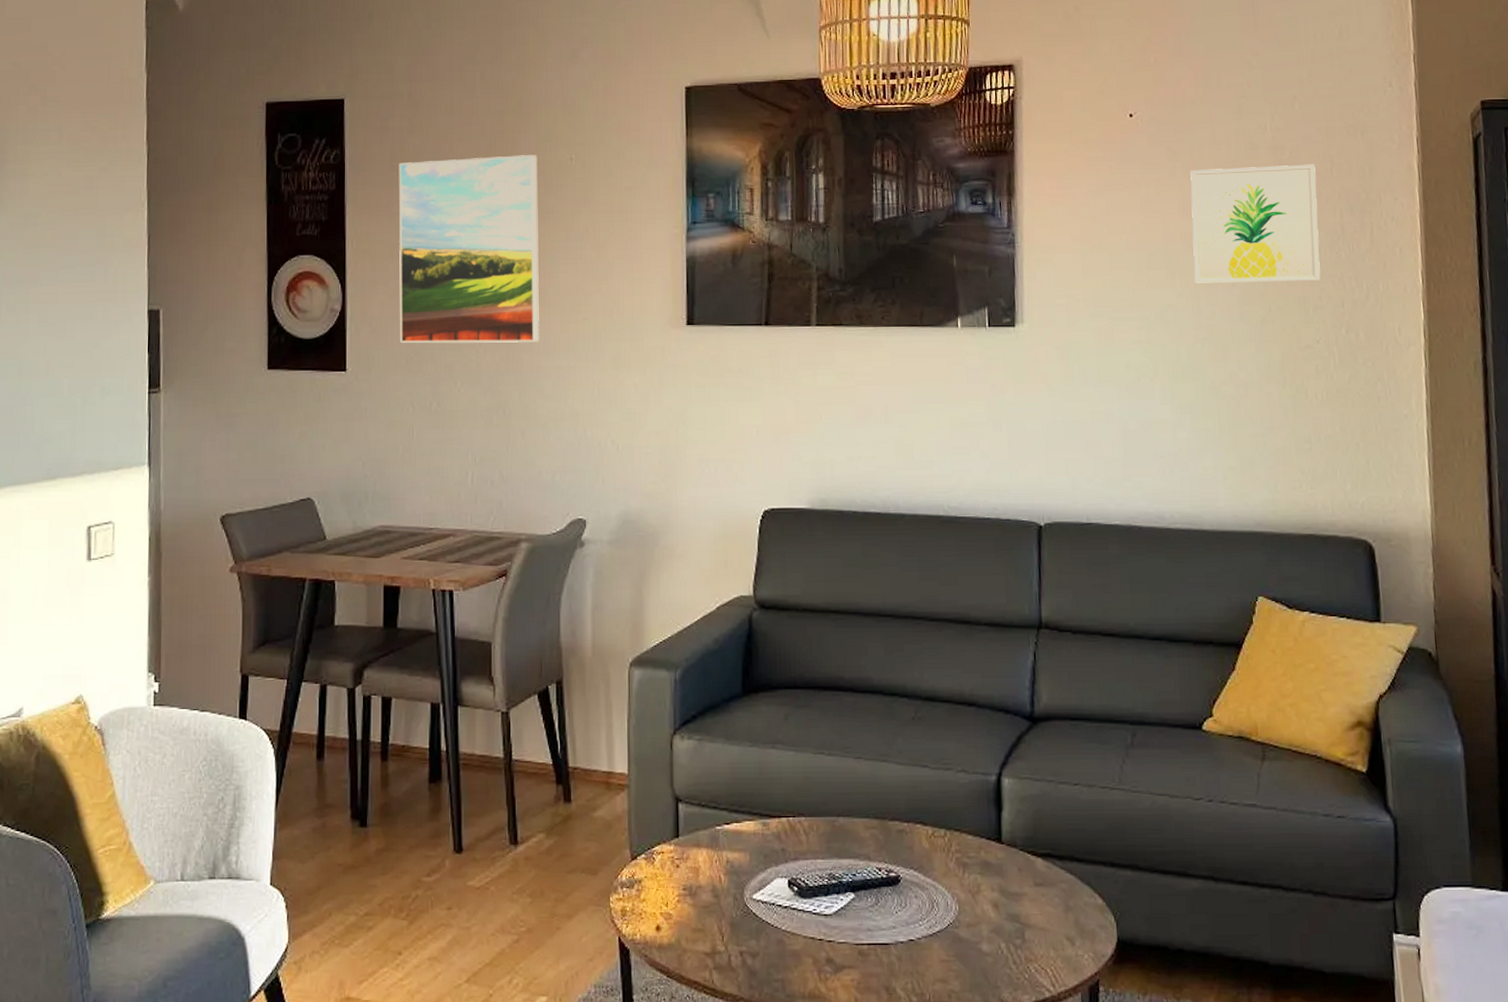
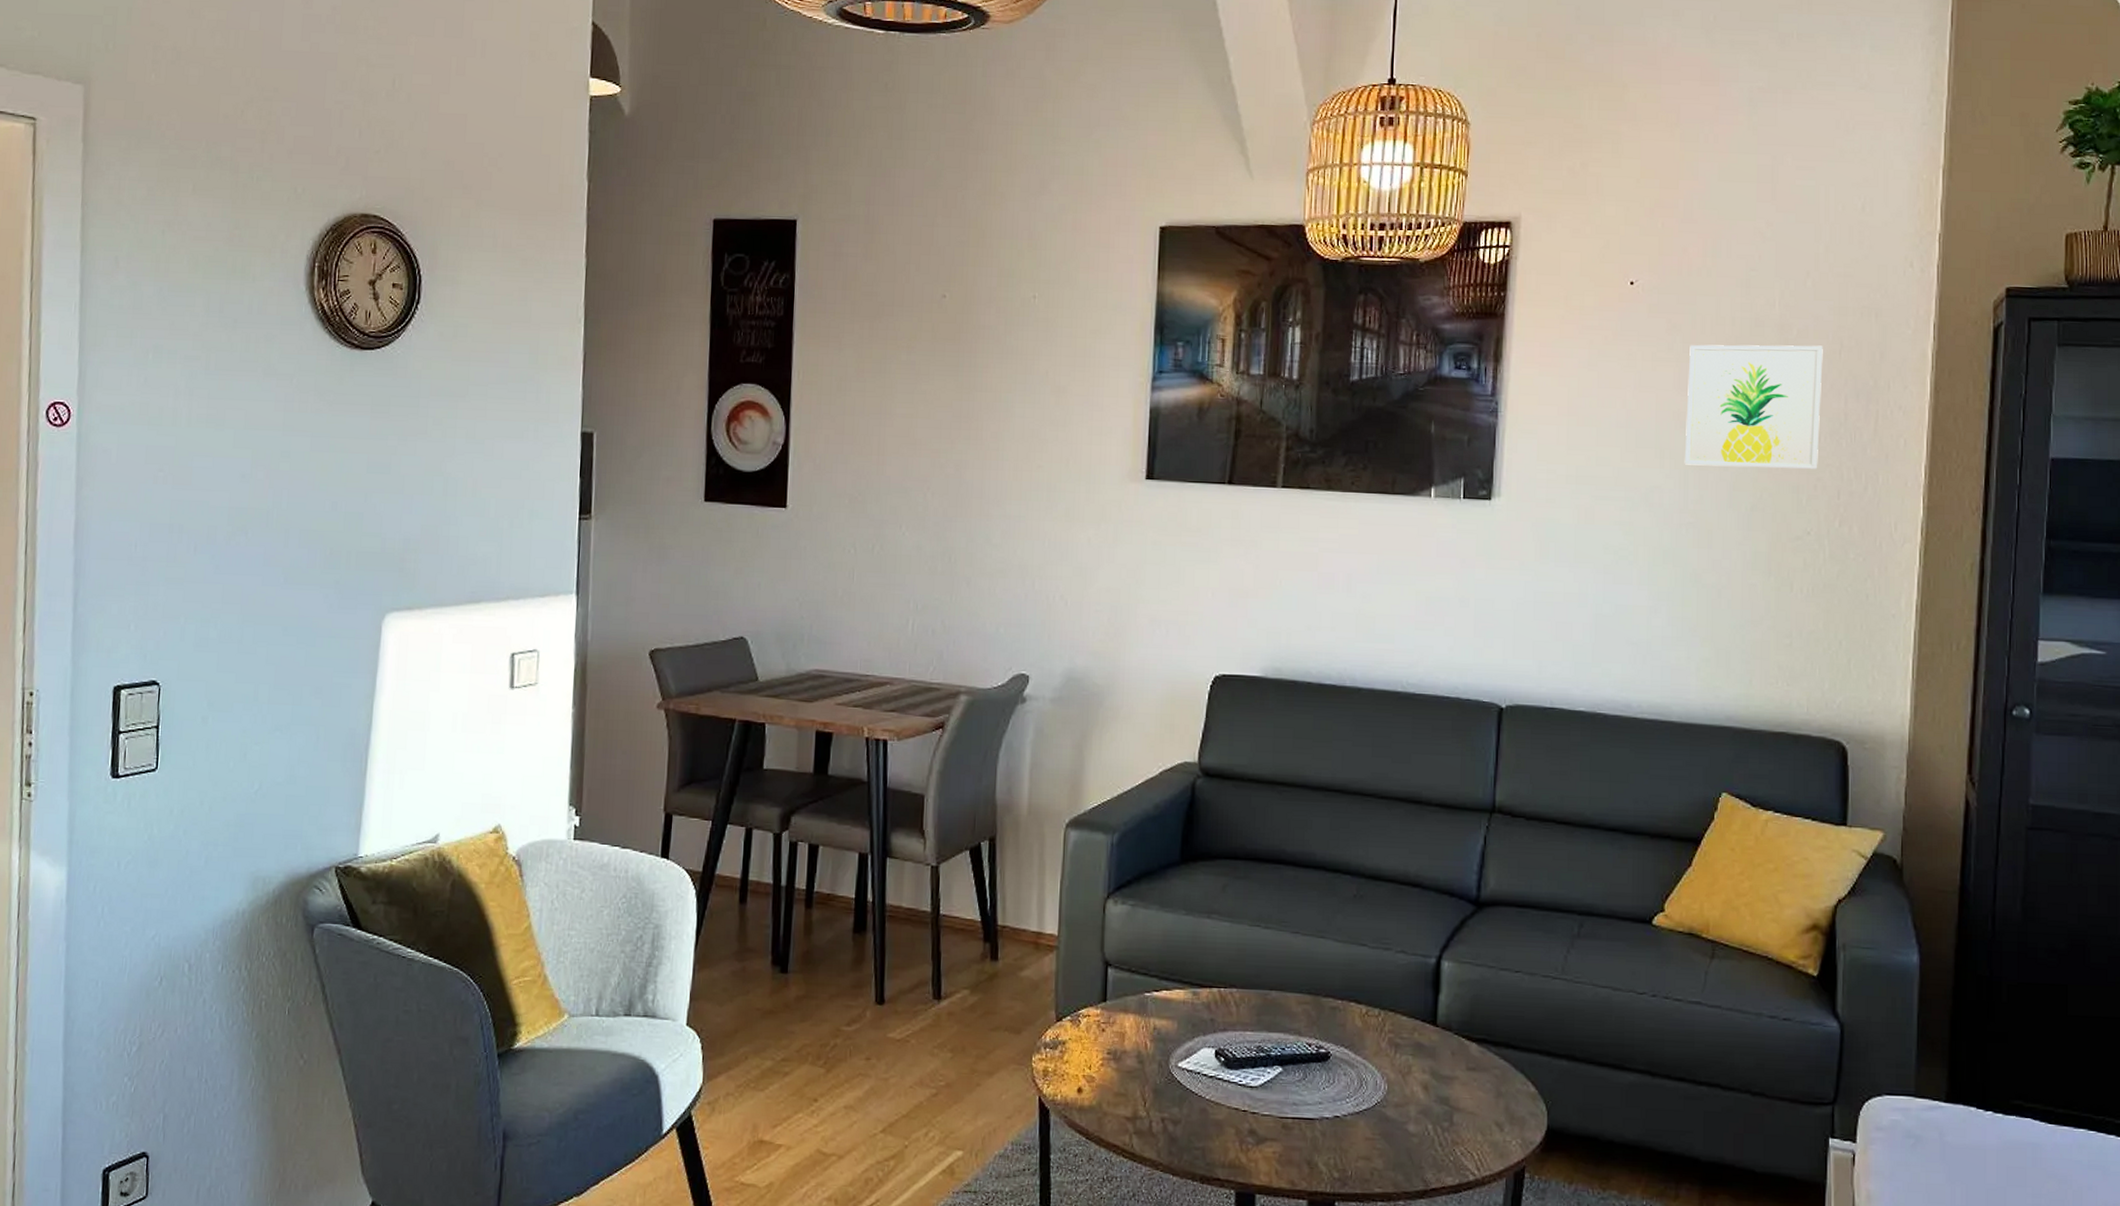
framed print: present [398,155,539,343] -> none [844,290,999,489]

